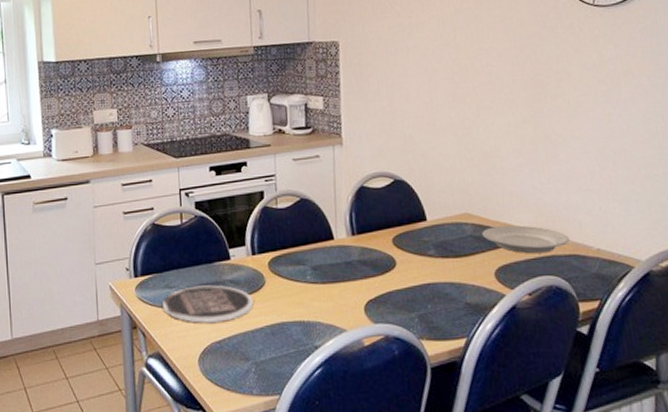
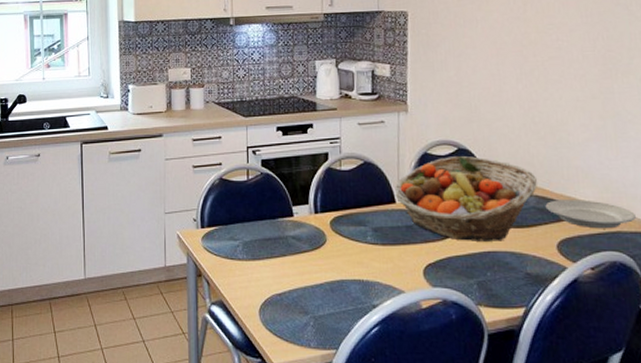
plate: present [163,285,253,323] -> none [227,240,314,276]
fruit basket: none [333,187,474,274] -> present [395,155,538,241]

